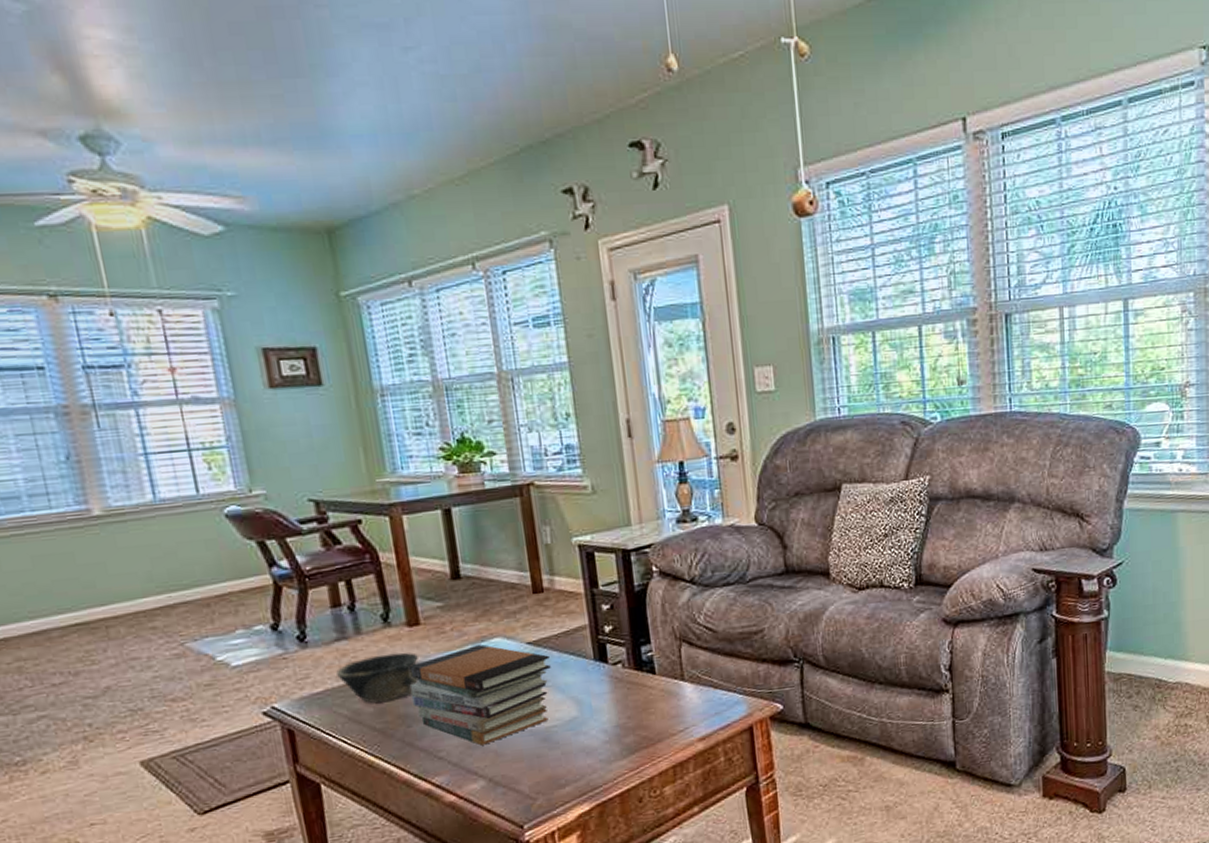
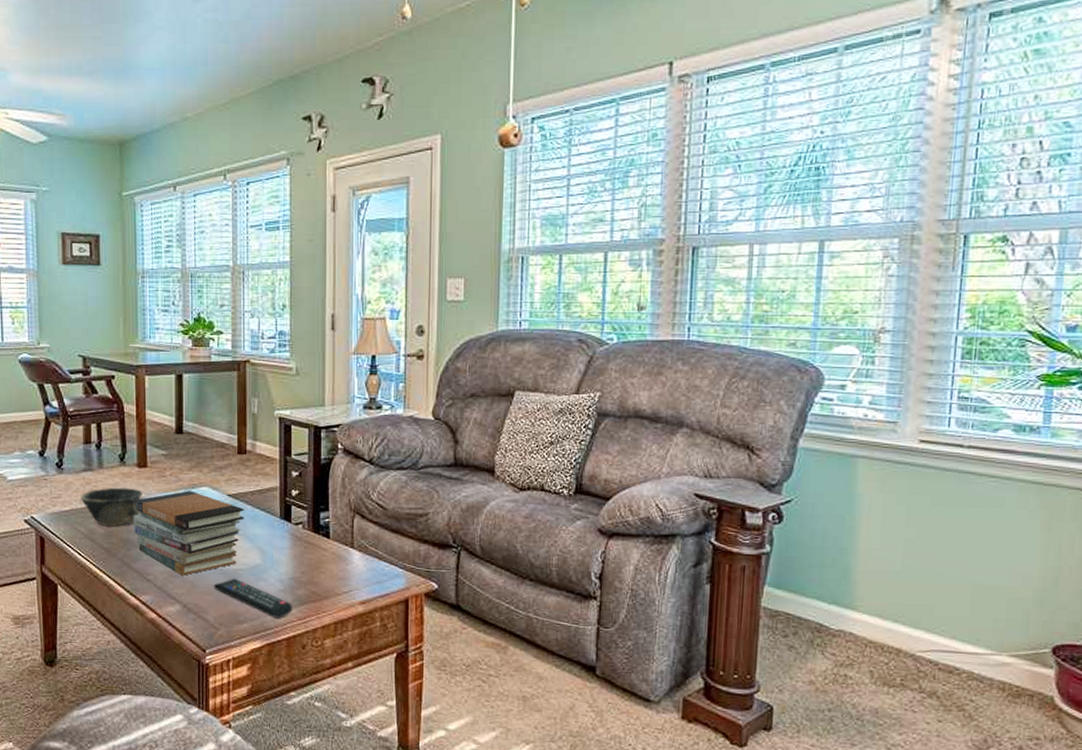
remote control: none [523,738,622,774] -> present [213,579,293,618]

